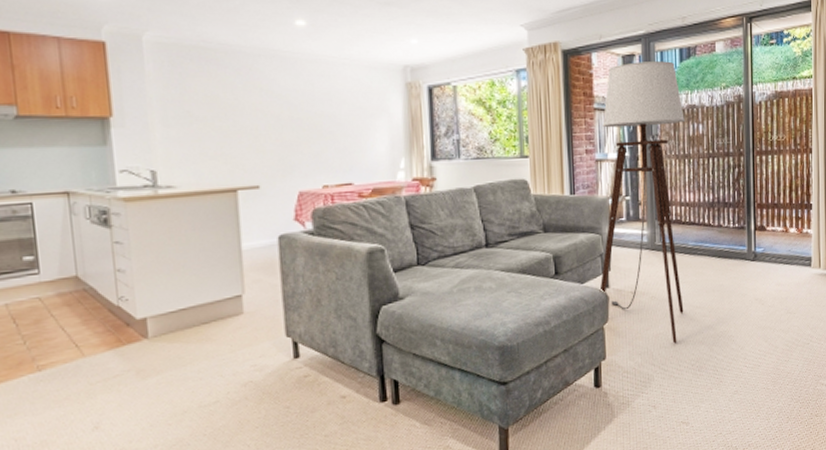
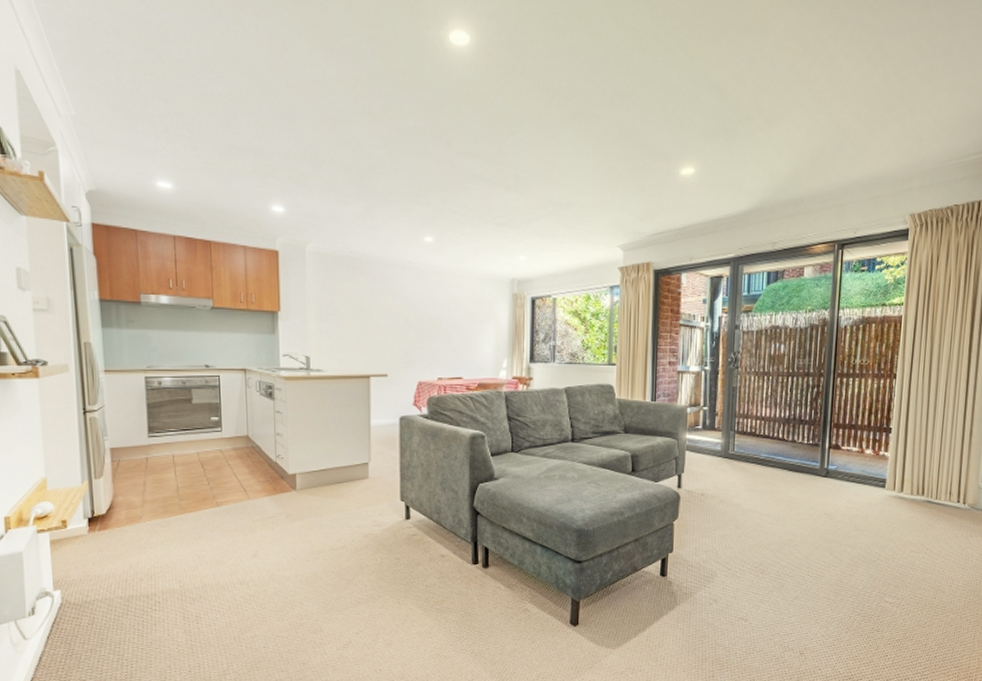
floor lamp: present [599,61,686,344] -> none [672,283,768,546]

